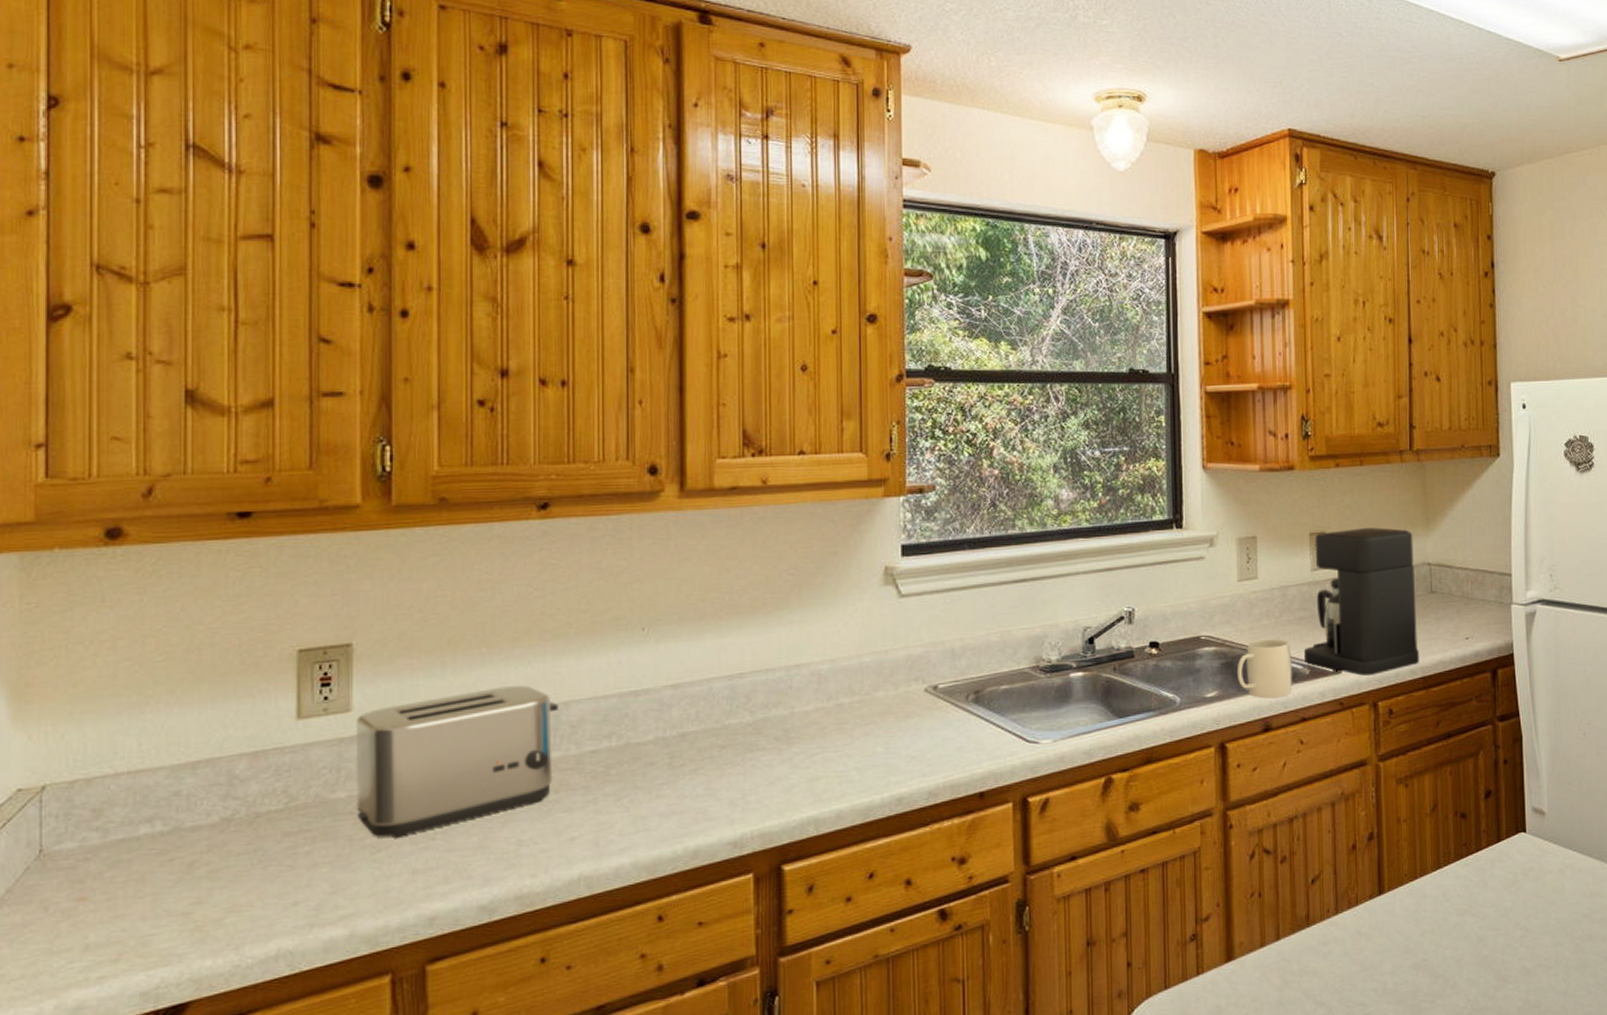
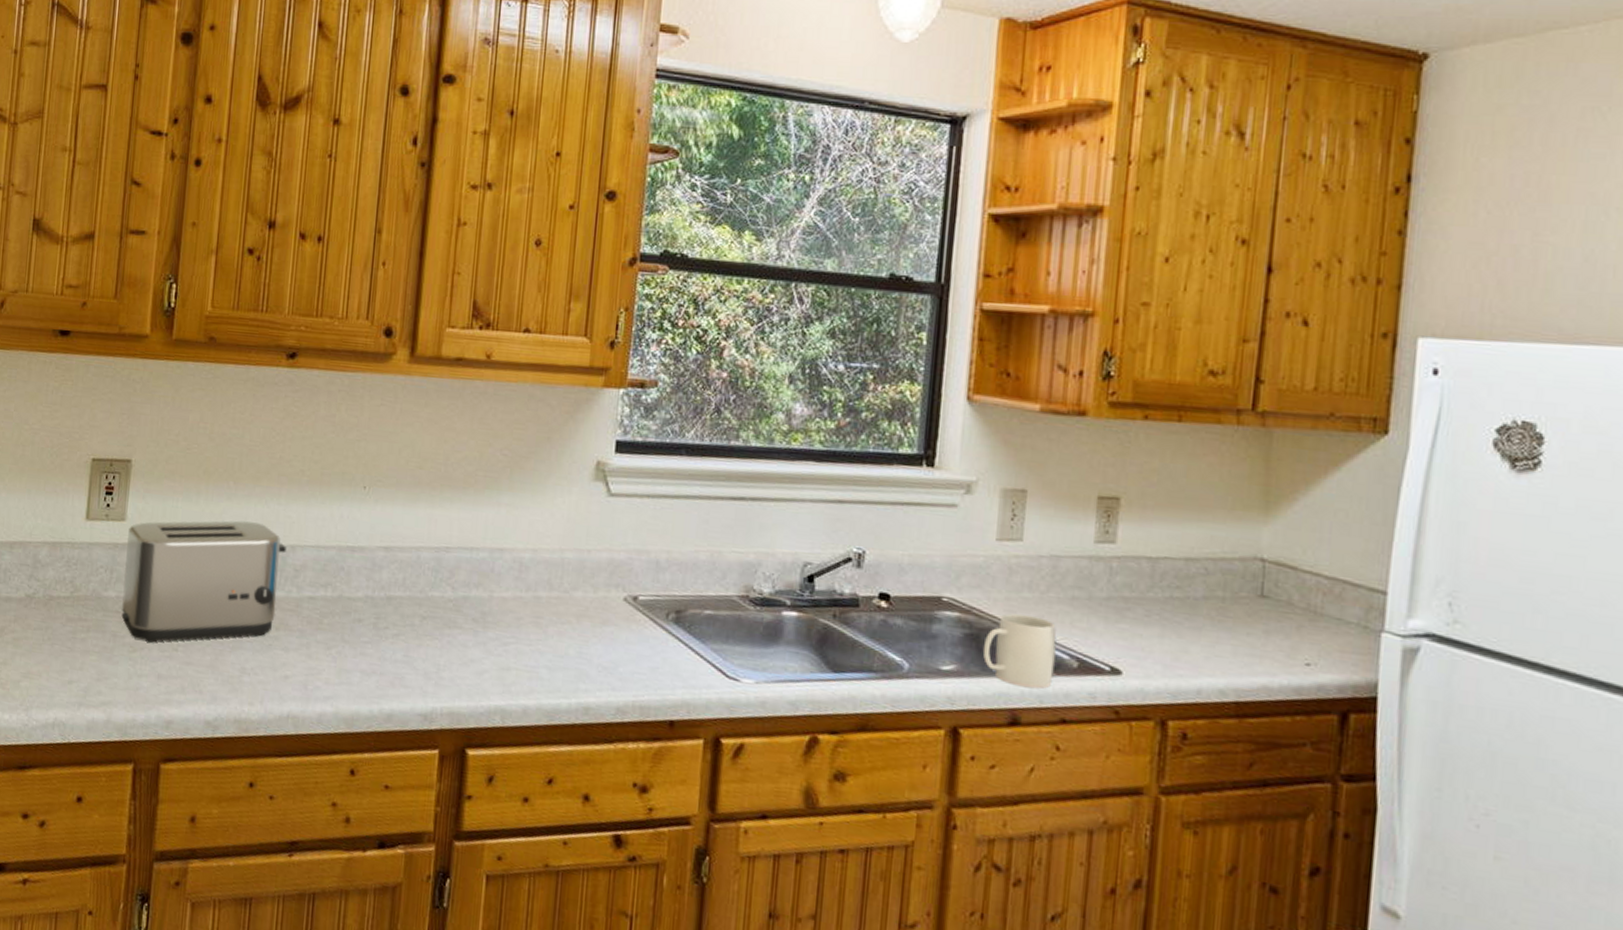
coffee maker: present [1303,527,1419,677] -> none [1072,498,1244,687]

